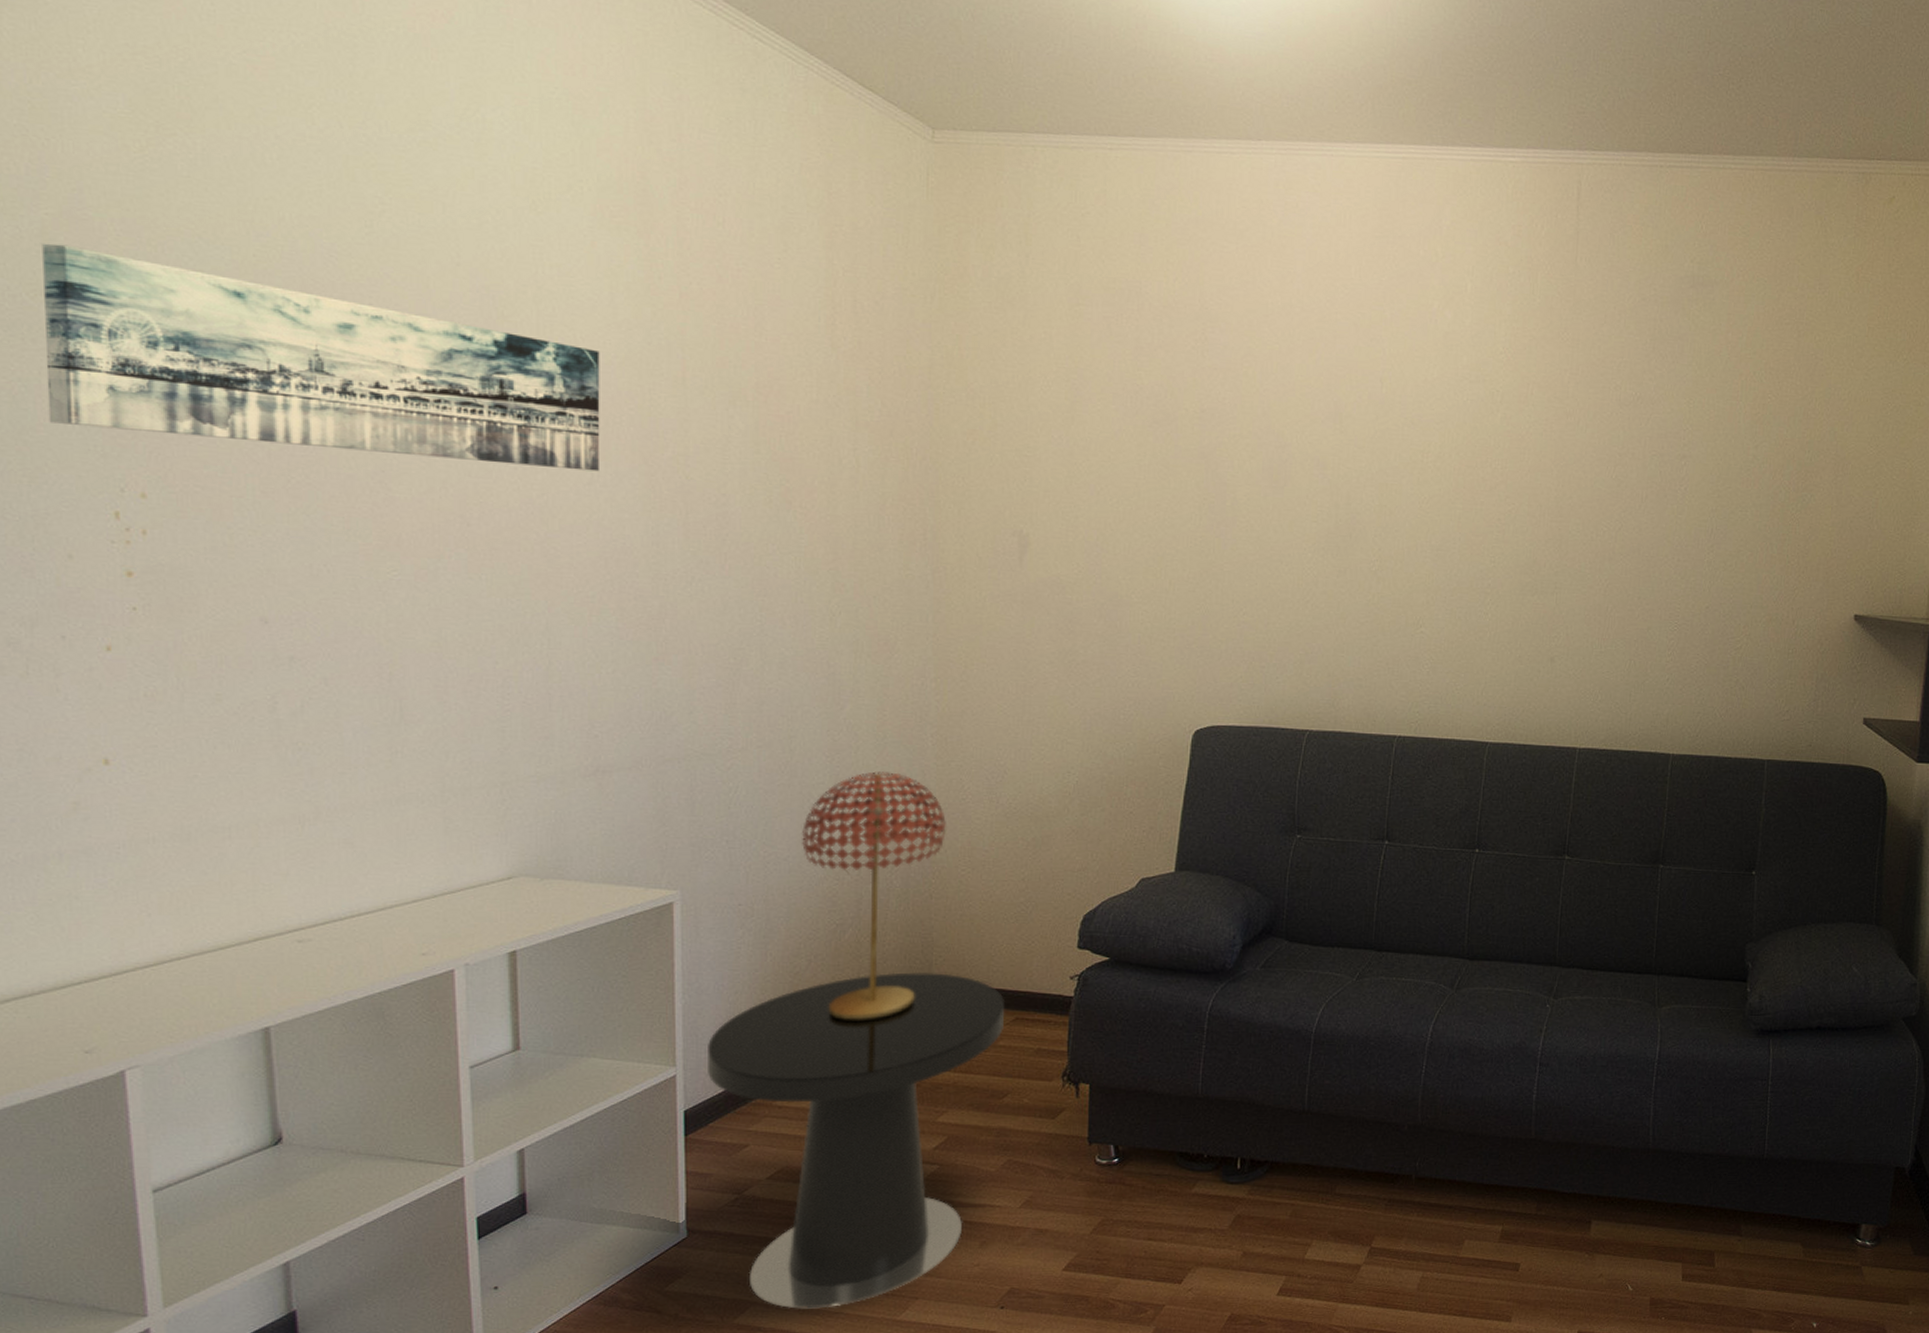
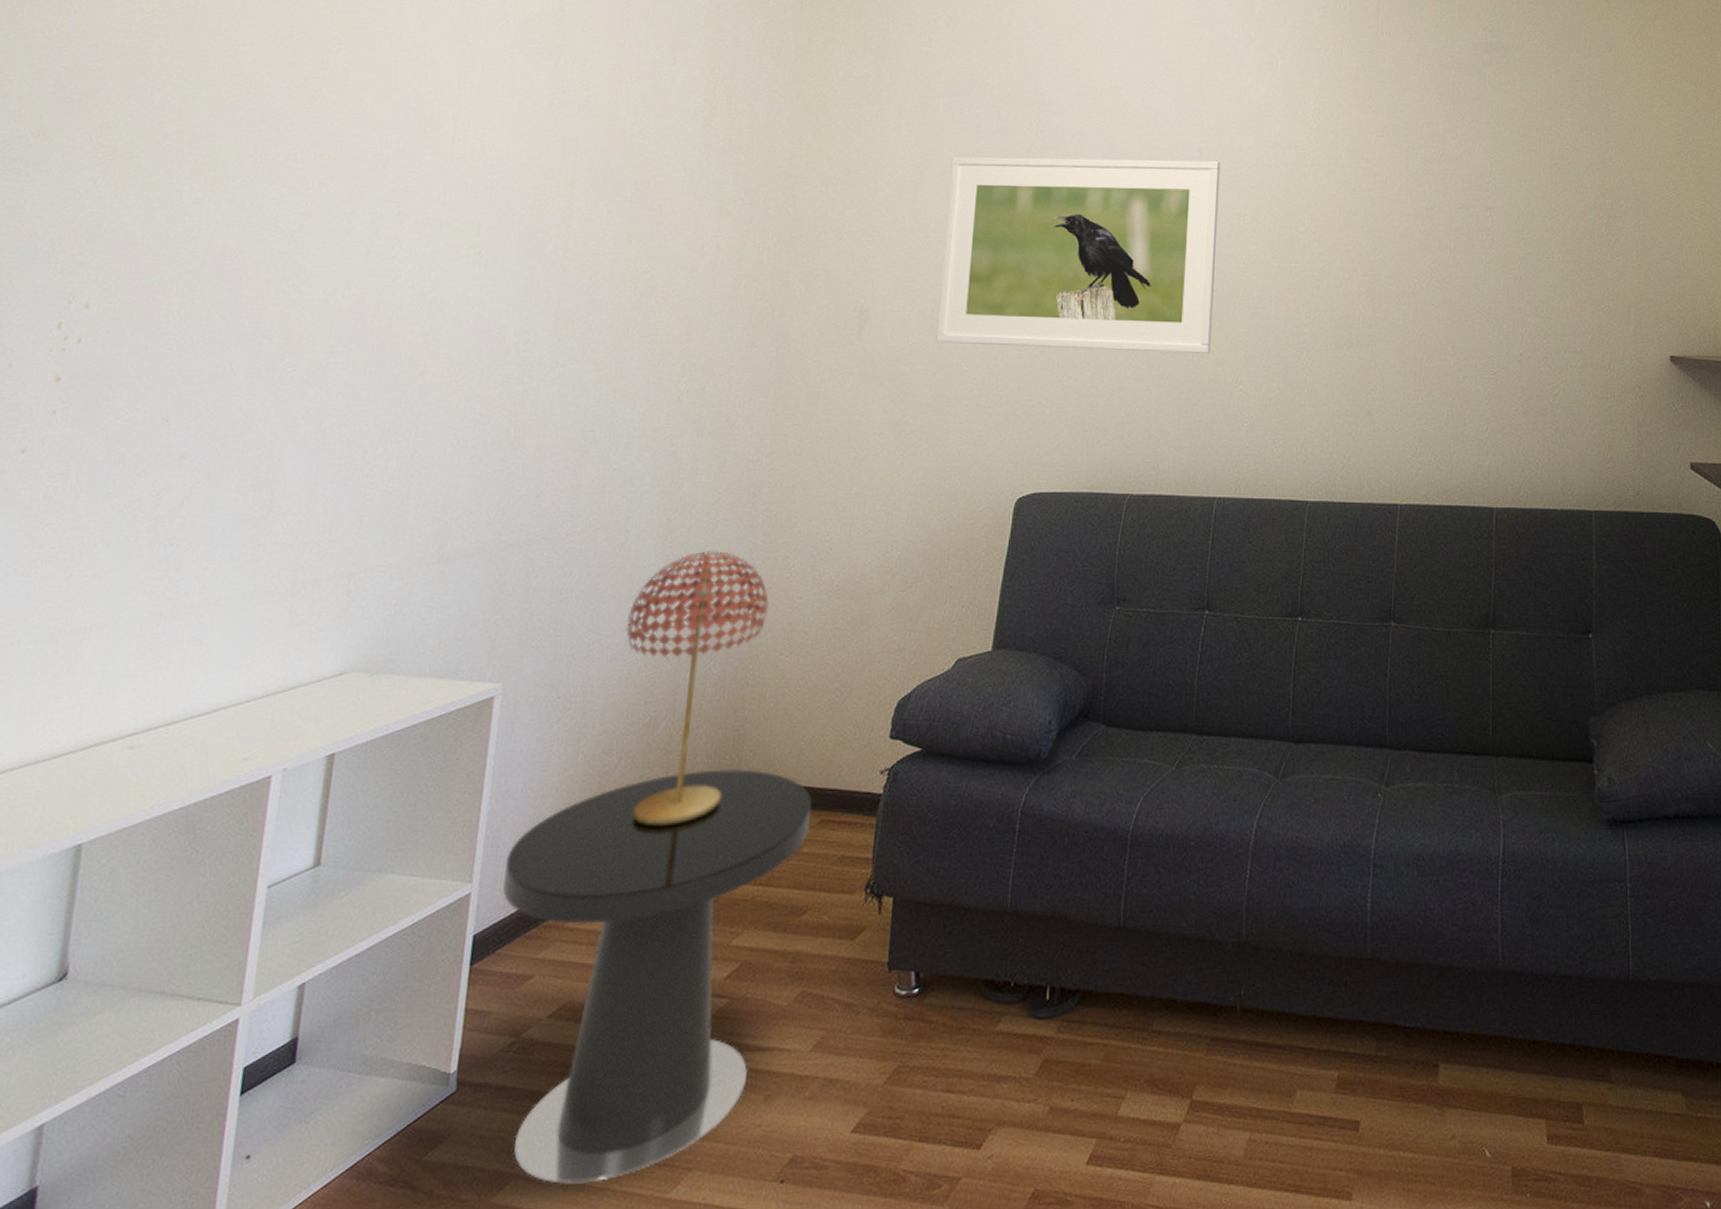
wall art: present [42,243,600,472] -> none [22,91,503,267]
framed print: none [1103,374,1403,594] -> present [936,156,1220,353]

